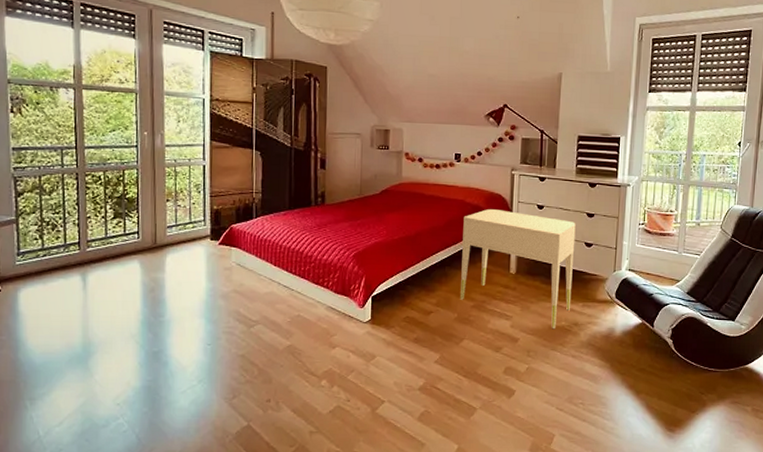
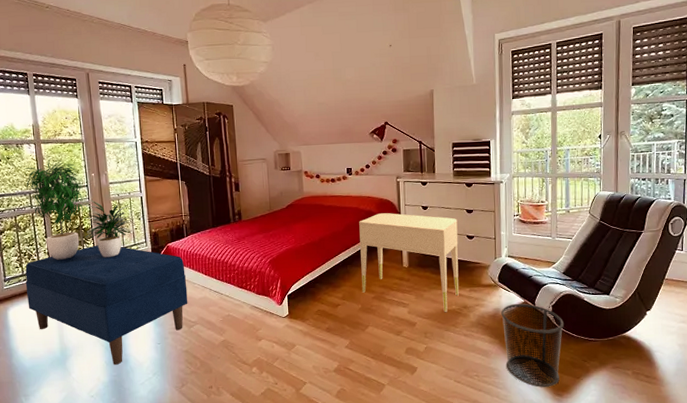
bench: none [45,219,251,368] -> present [25,245,188,365]
potted plant: none [57,108,190,235] -> present [24,158,133,261]
waste bin: none [615,323,684,421] -> present [501,303,565,387]

